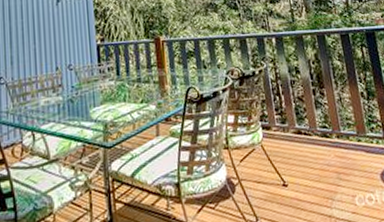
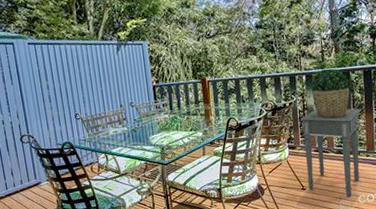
side table: none [274,78,354,199] -> present [301,108,361,198]
potted plant: none [282,30,328,91] -> present [311,68,350,119]

